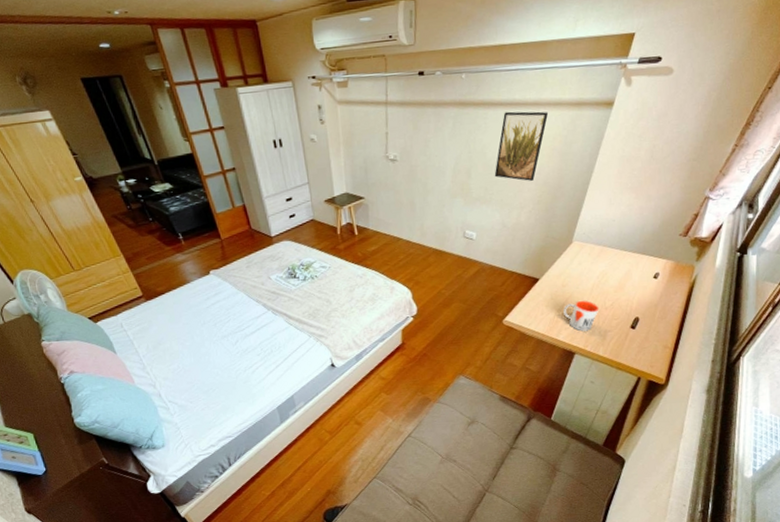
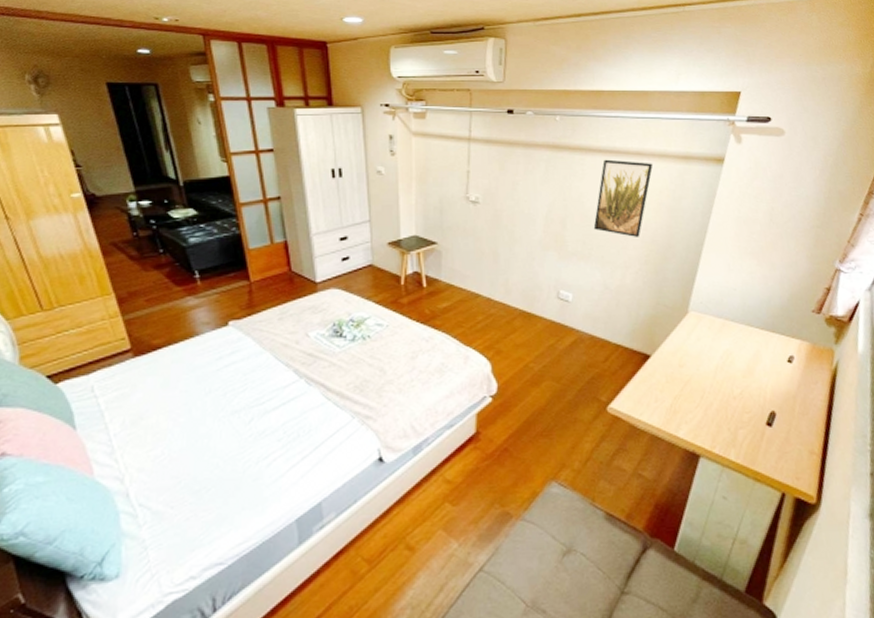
mug: present [563,301,599,331] -> none [682,387,726,427]

